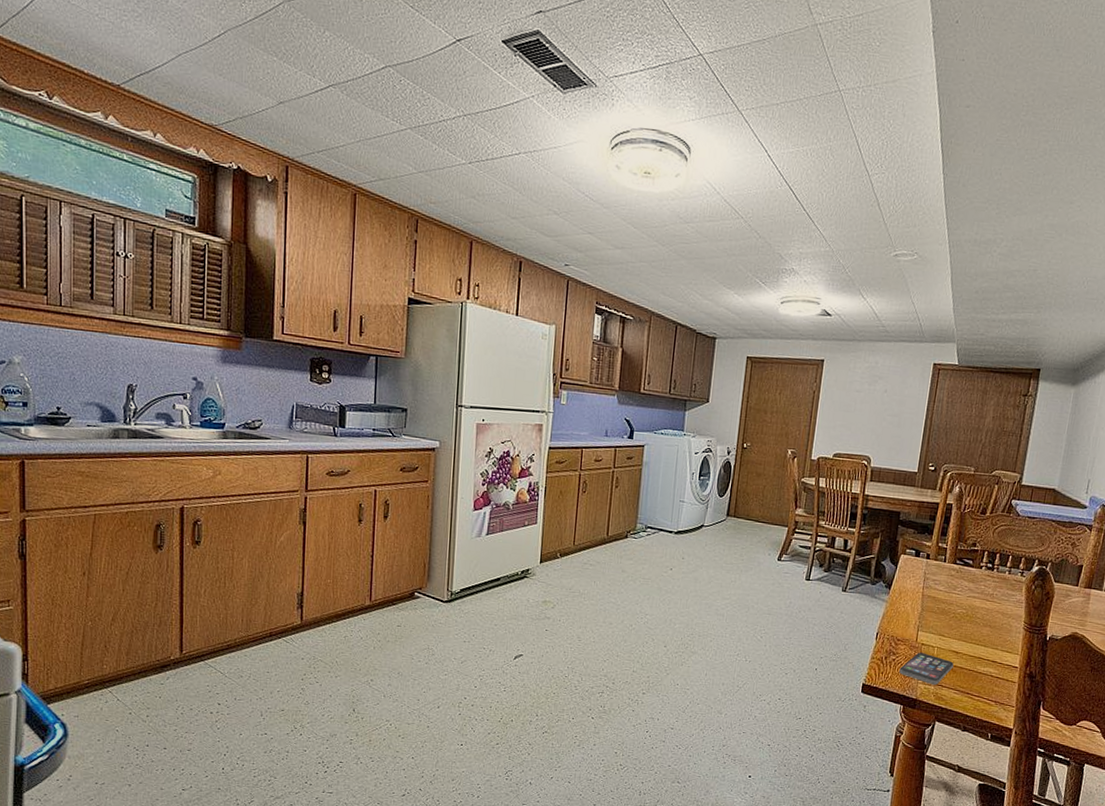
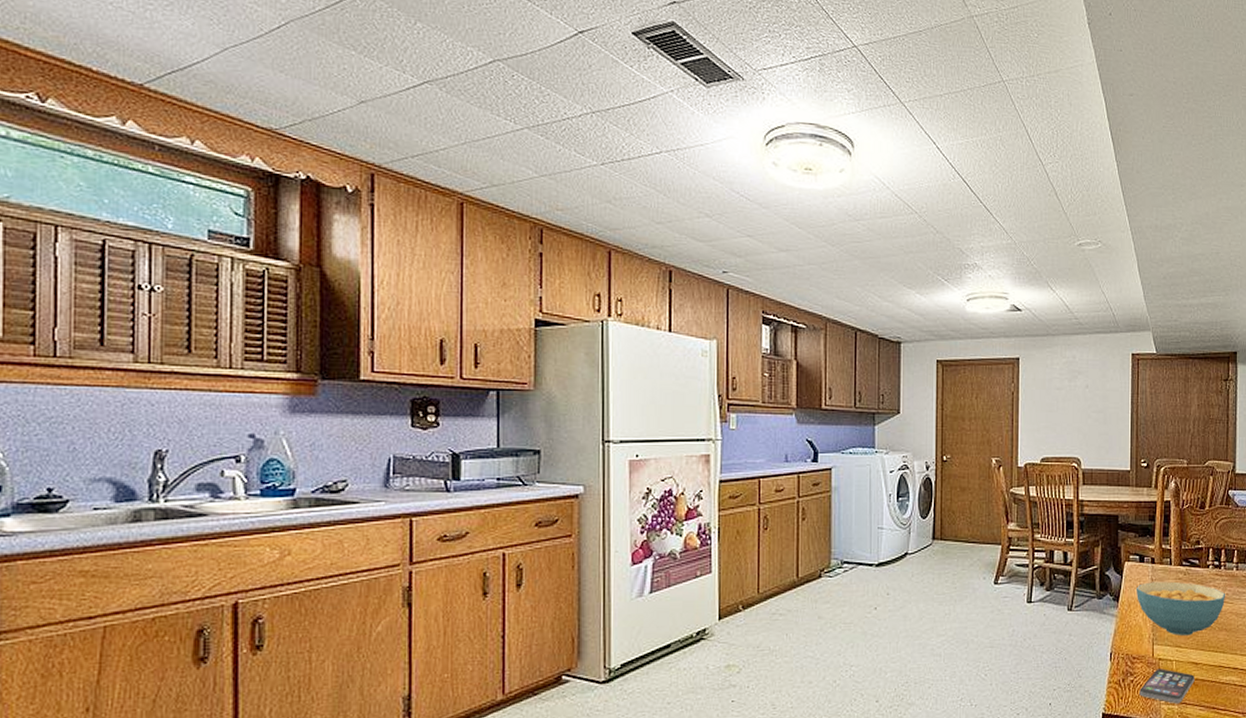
cereal bowl: none [908,575,995,627] -> present [1135,581,1226,635]

